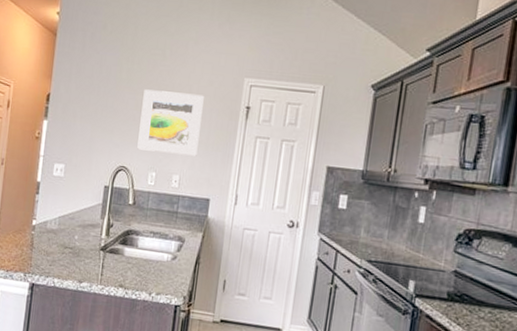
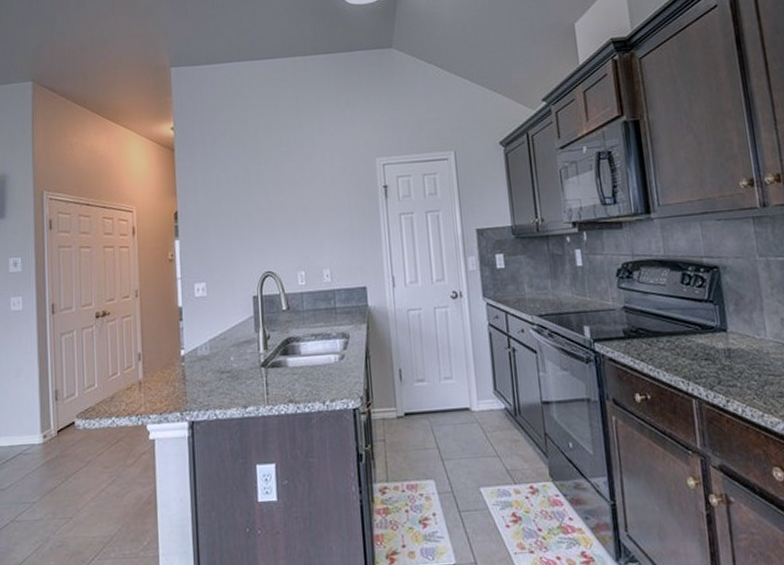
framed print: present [137,89,204,156] -> none [276,183,344,251]

